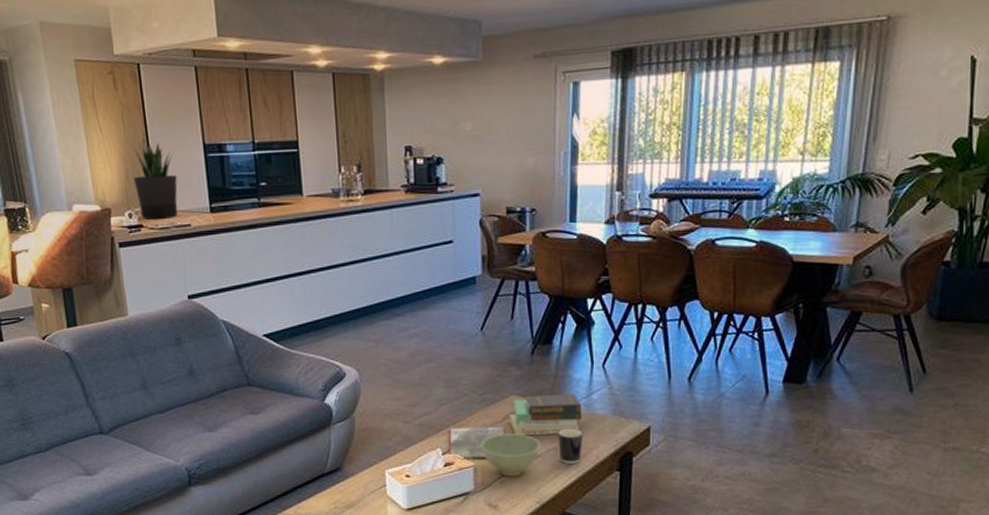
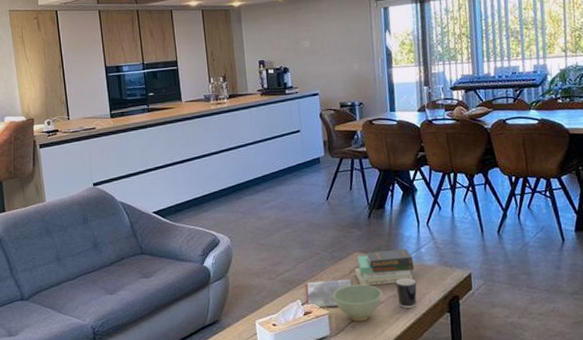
planter: present [133,140,179,220] -> none [51,66,86,126]

